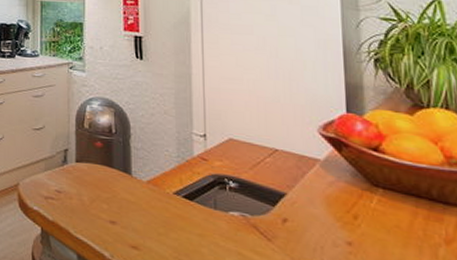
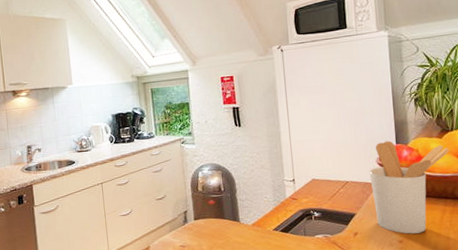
utensil holder: none [307,106,425,238] -> present [369,141,450,234]

